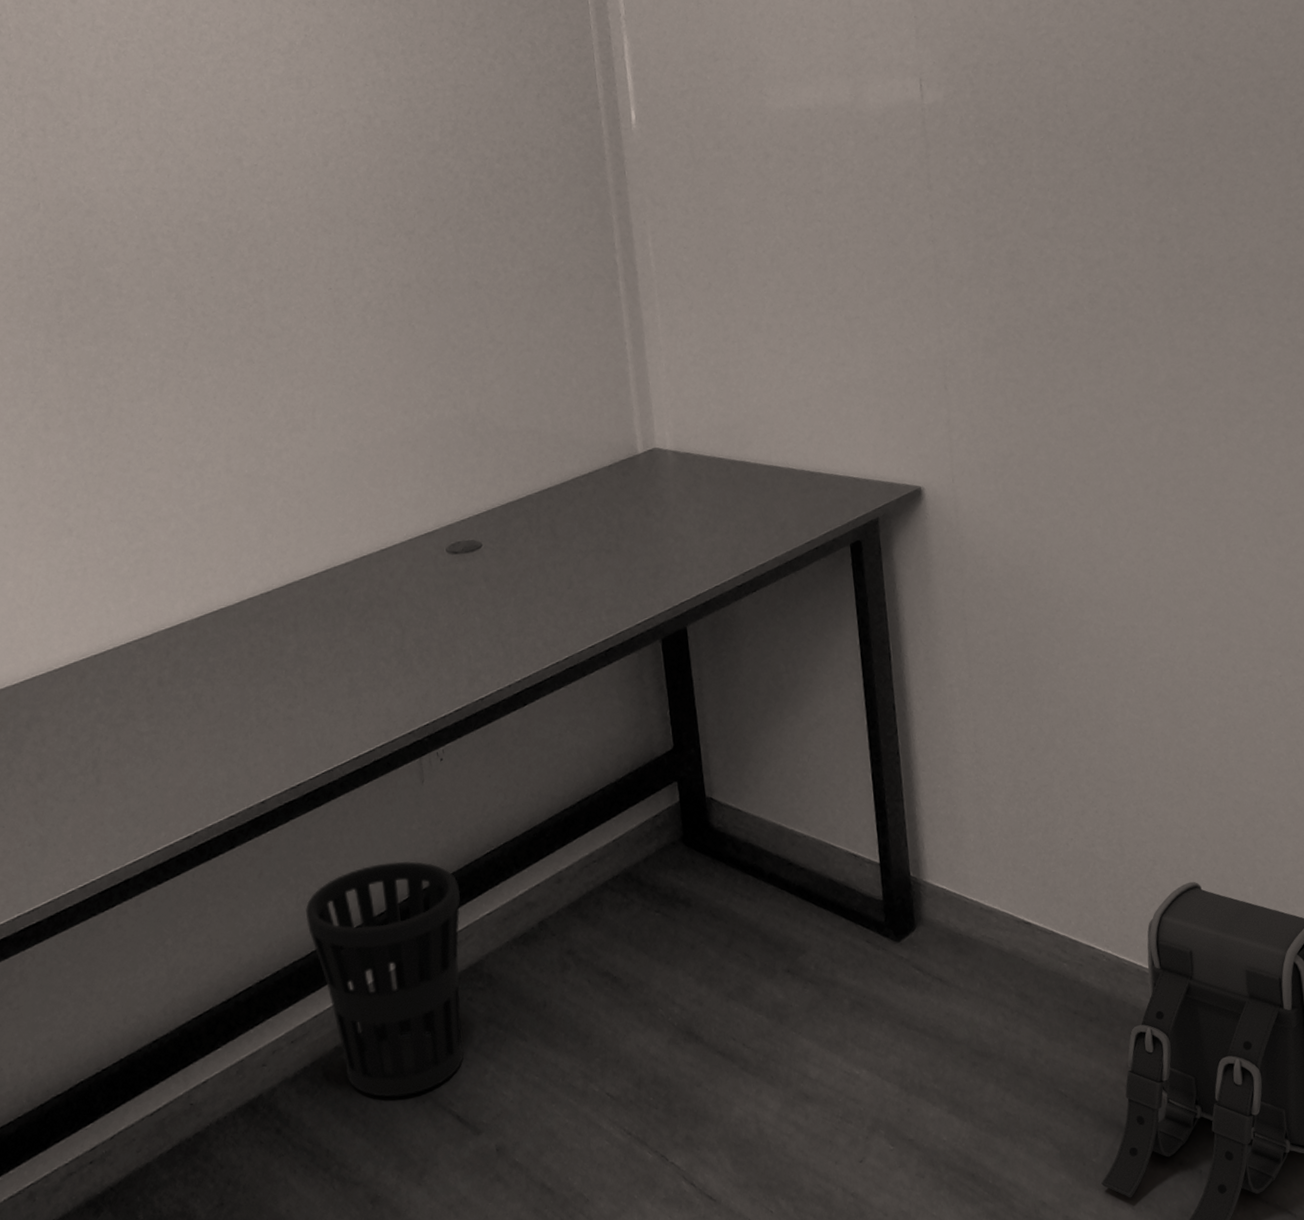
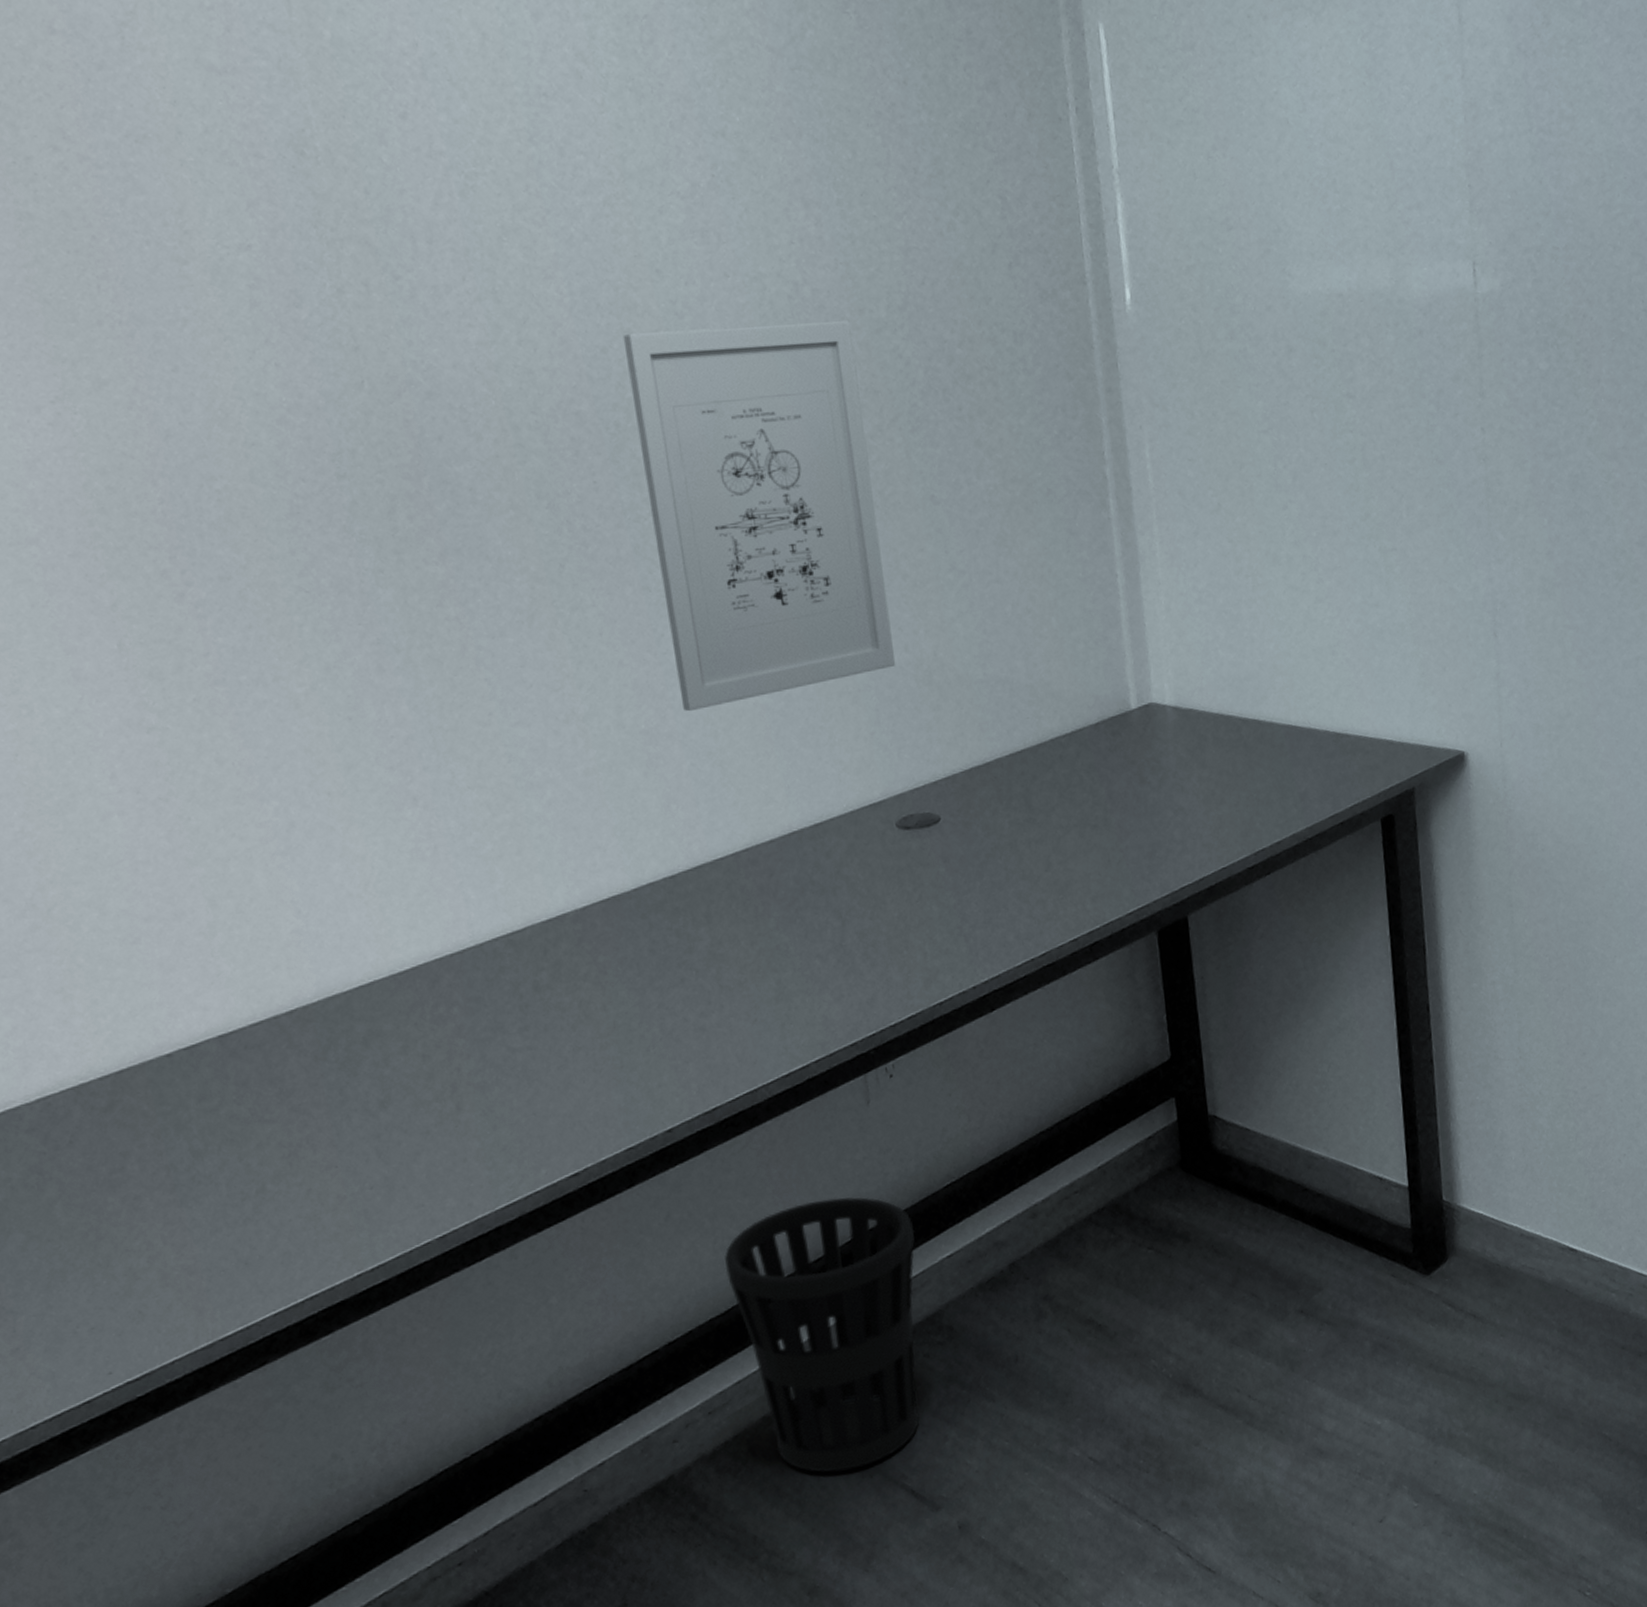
wall art: none [235,145,447,459] -> present [622,321,896,712]

